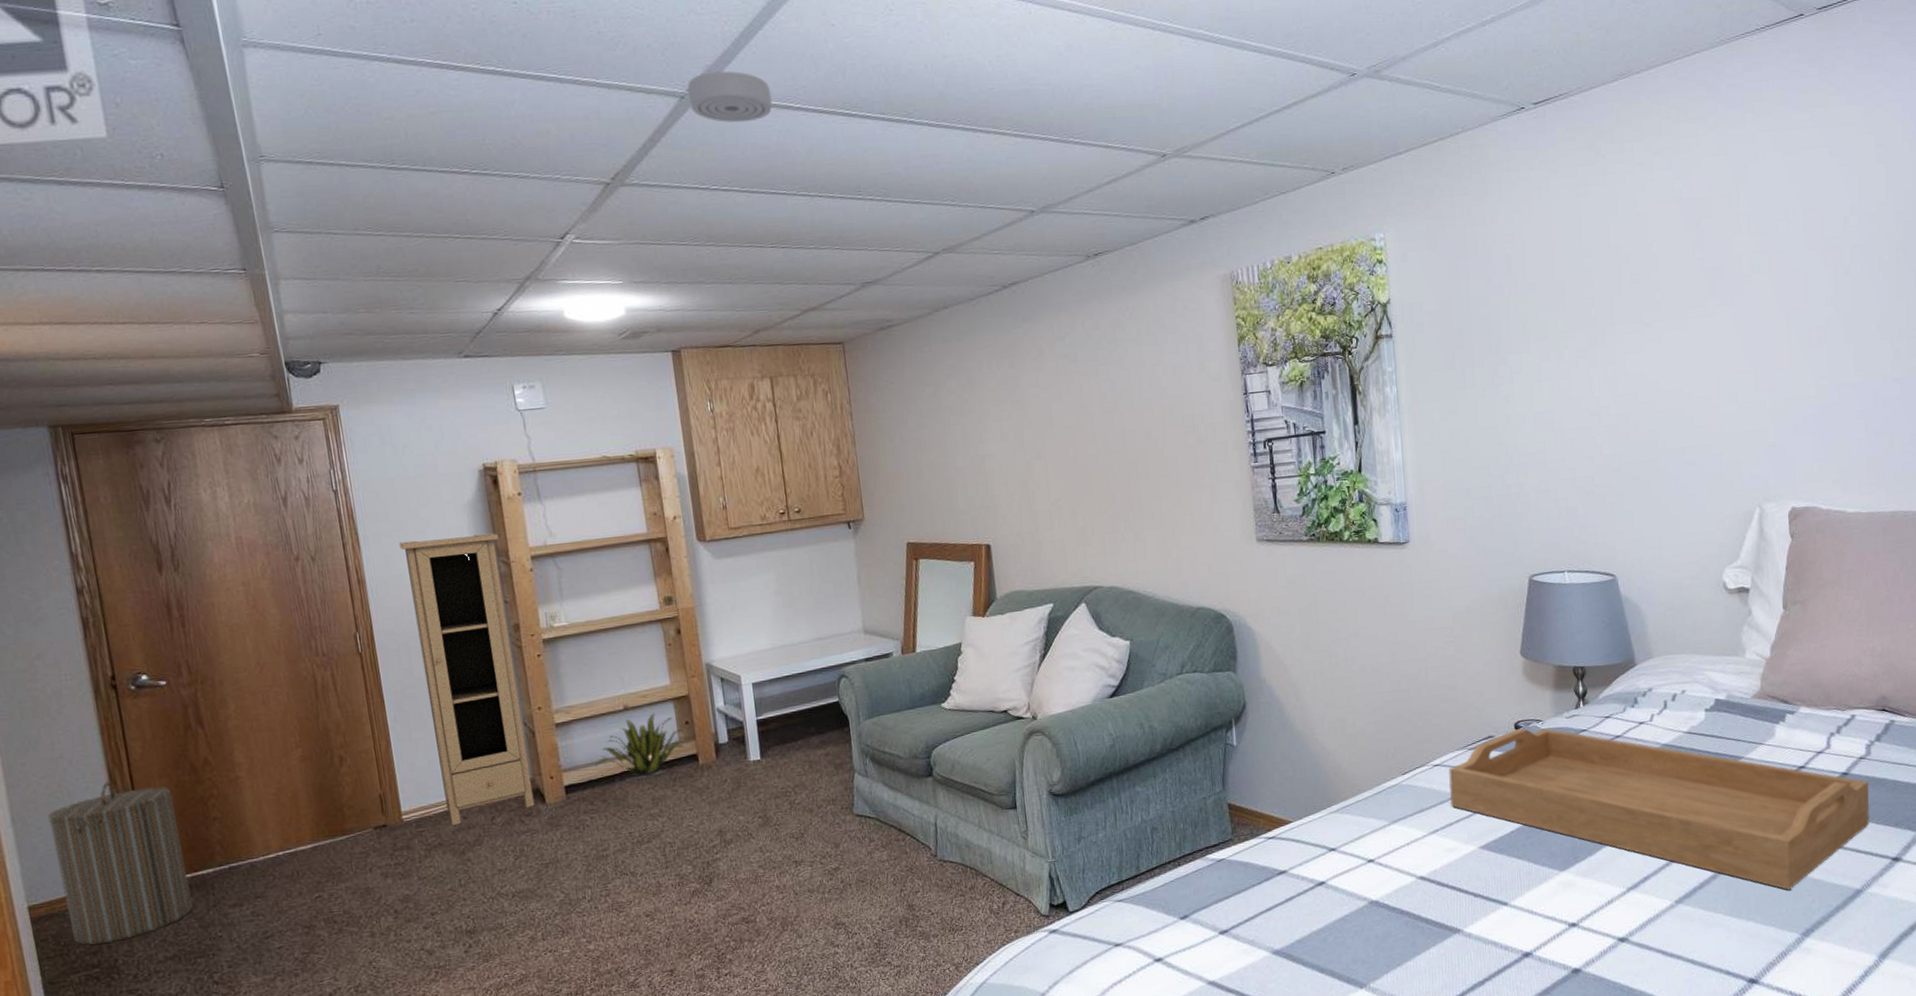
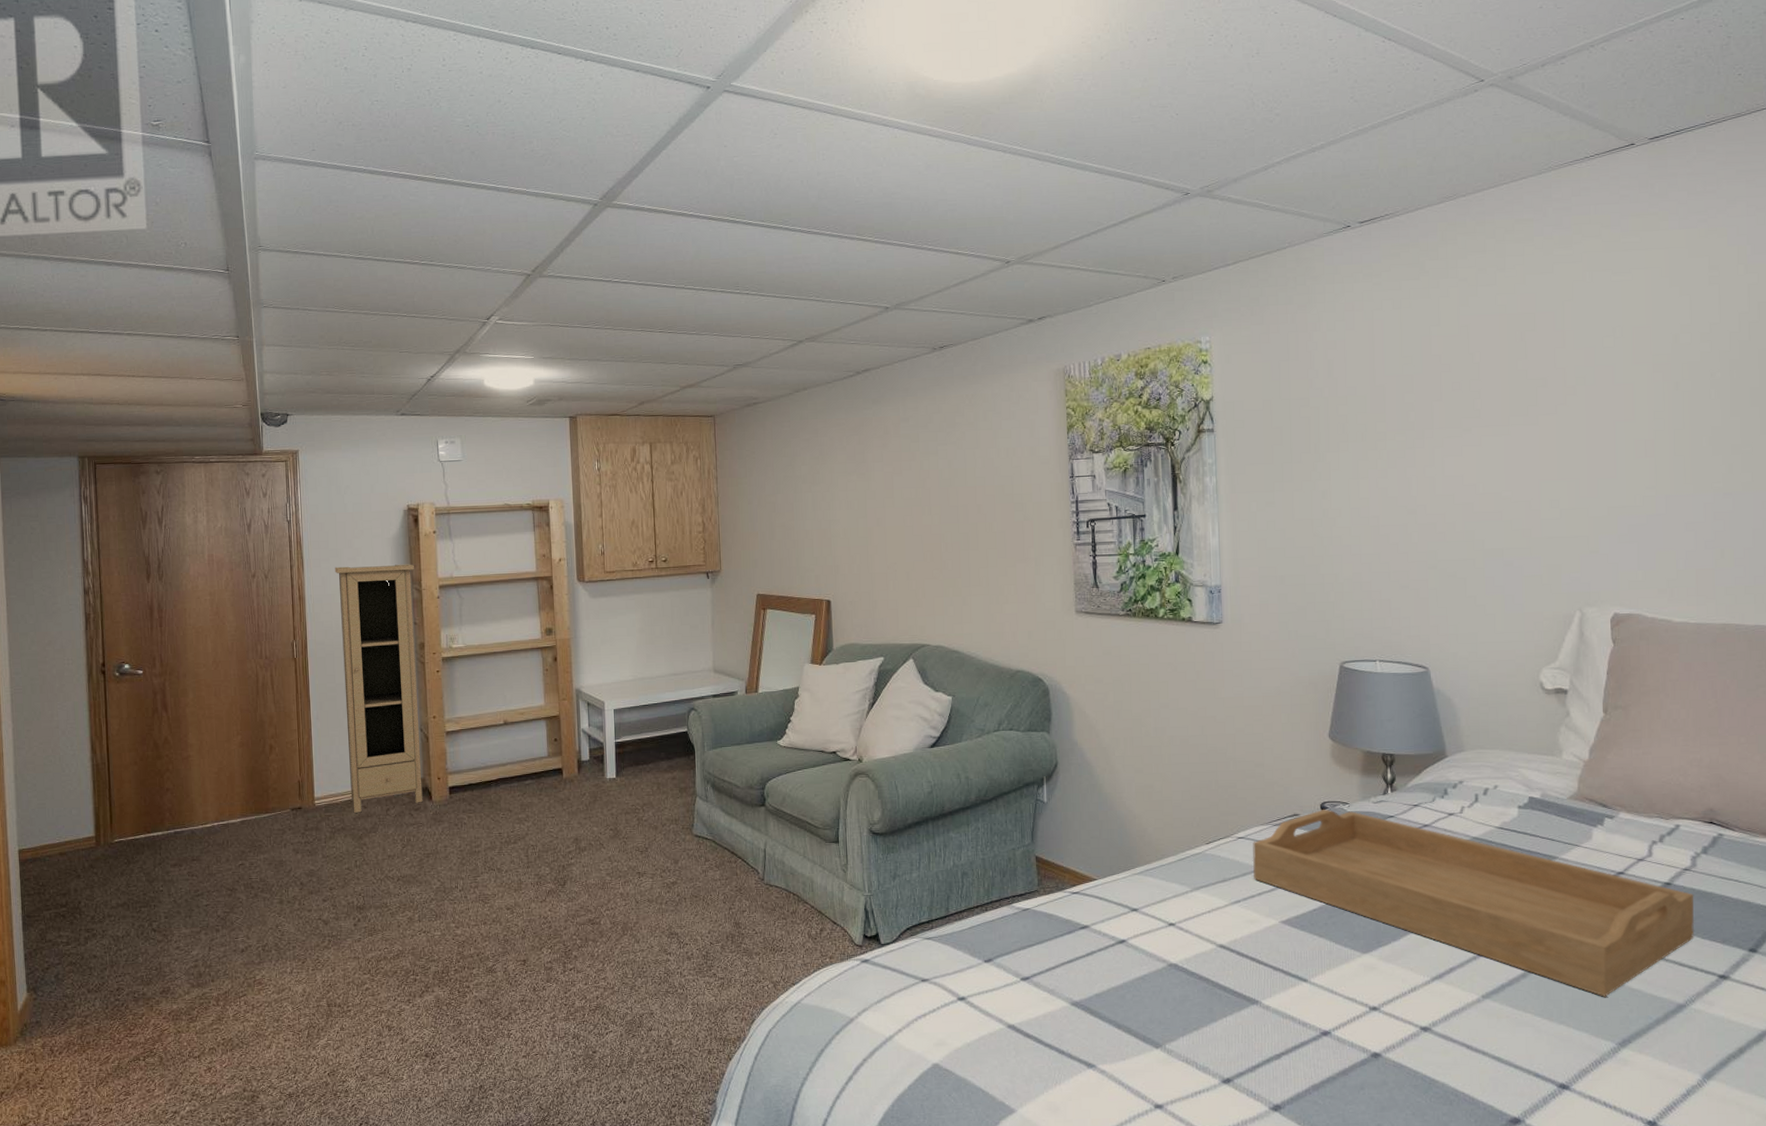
laundry hamper: present [48,781,193,945] -> none [42,751,143,887]
decorative plant: present [595,713,688,775] -> none [476,729,555,783]
smoke detector: present [687,71,773,123] -> none [600,183,670,227]

